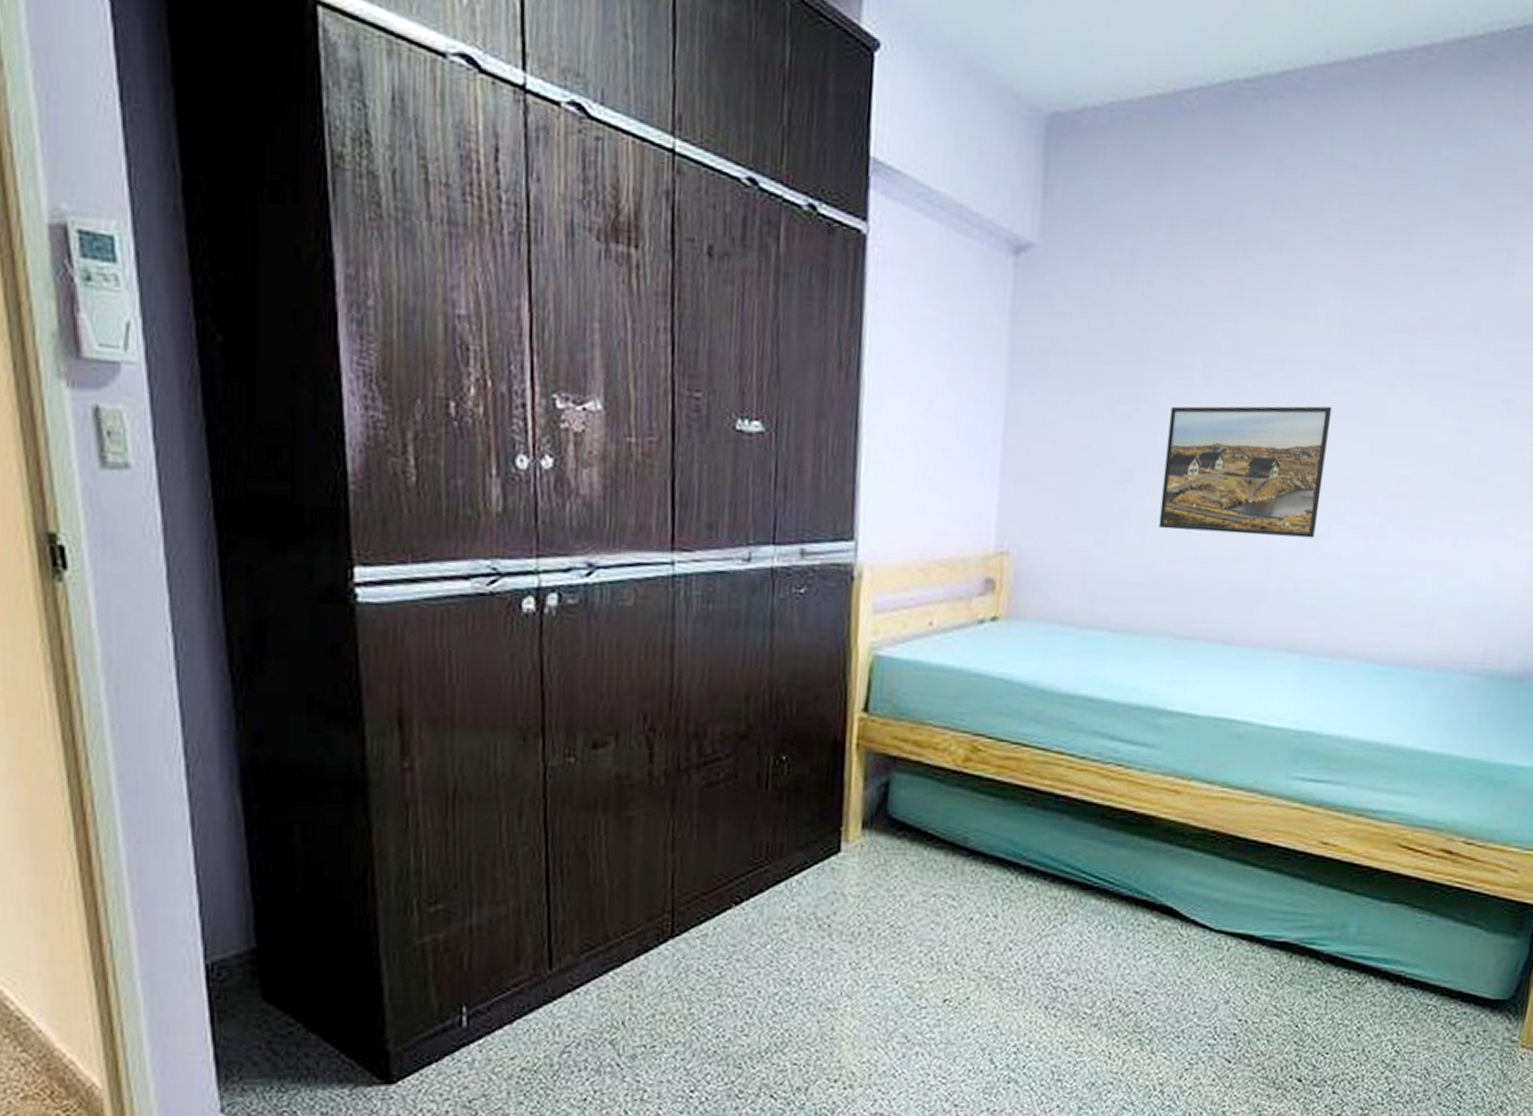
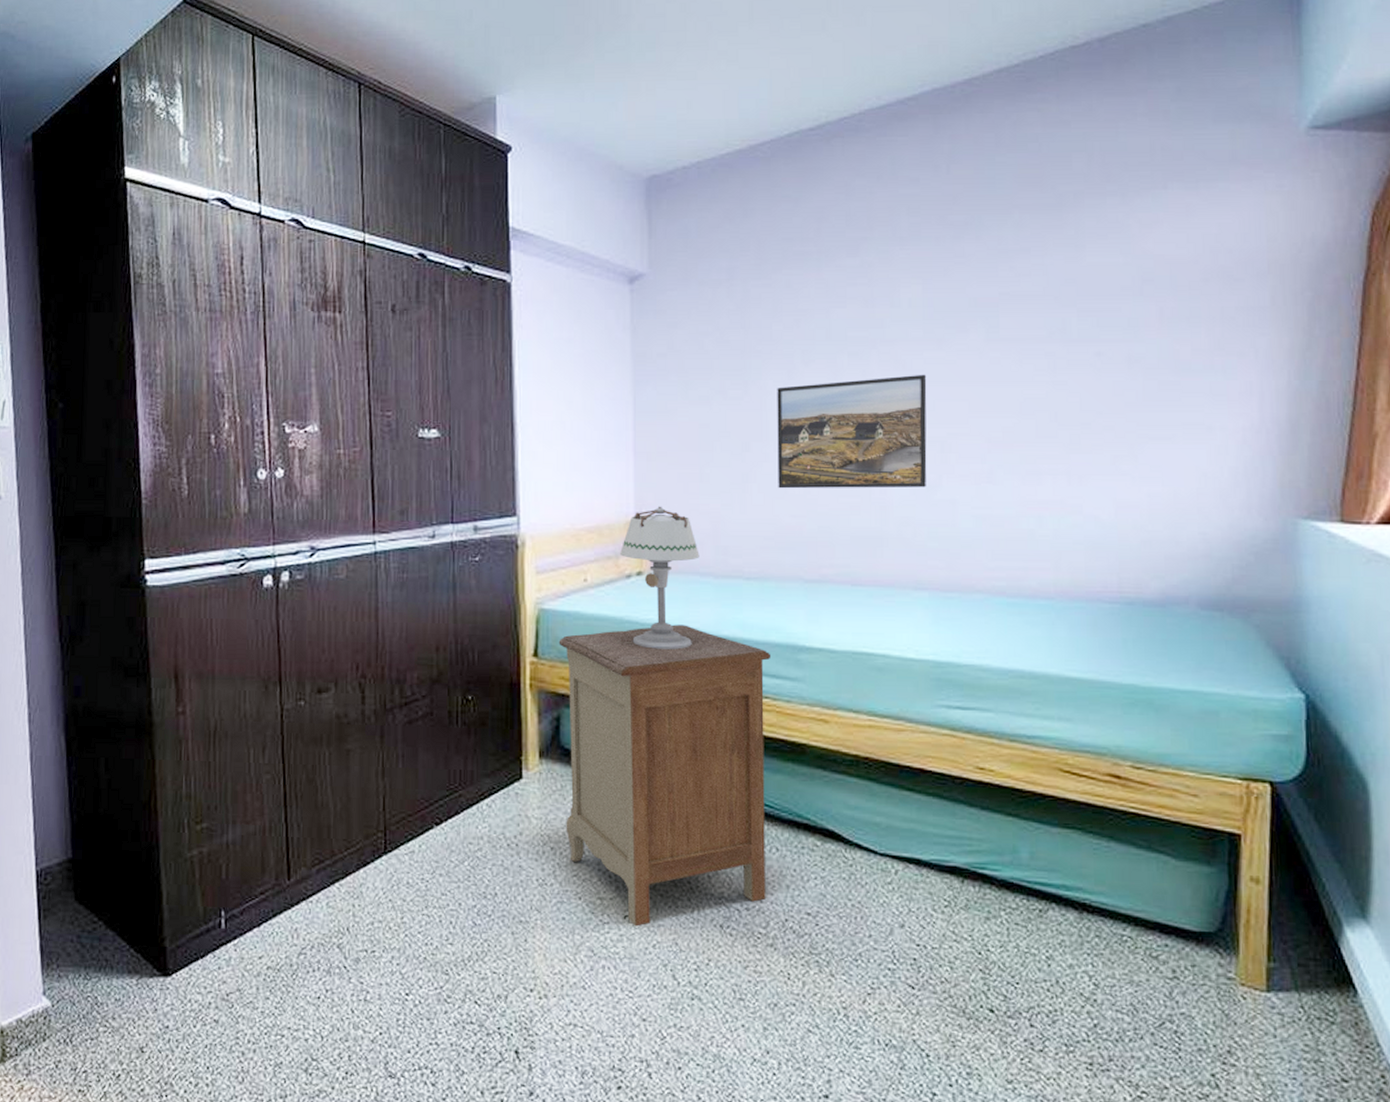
nightstand: none [886,680,1130,1011] -> present [558,624,772,927]
table lamp: none [974,539,1064,709] -> present [620,506,700,650]

